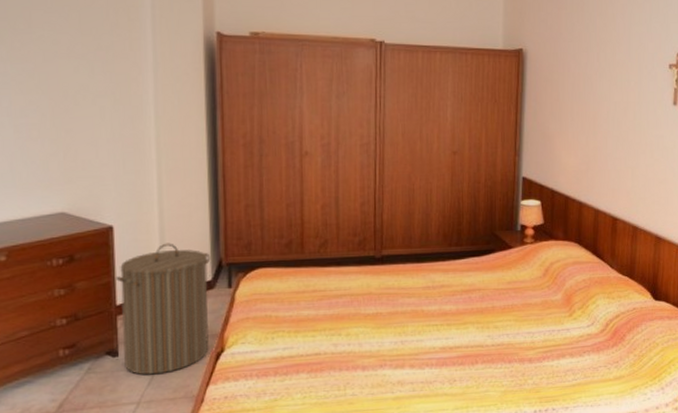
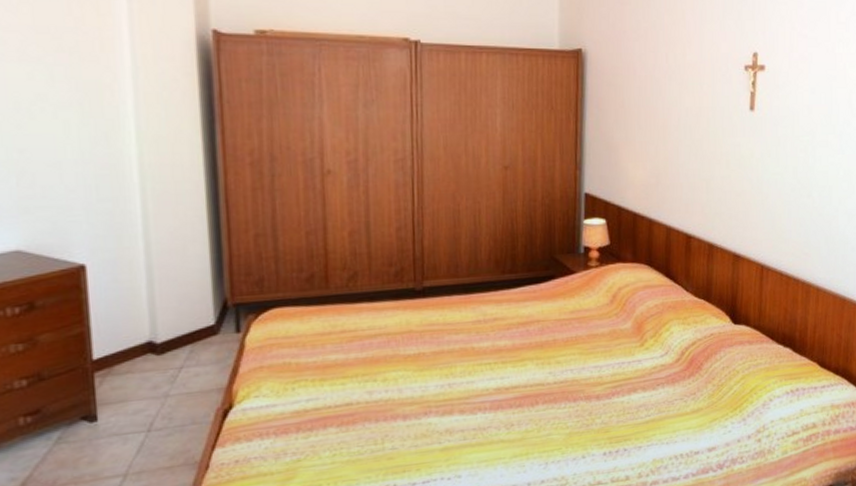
laundry hamper: present [116,243,211,375] -> none [91,282,214,442]

